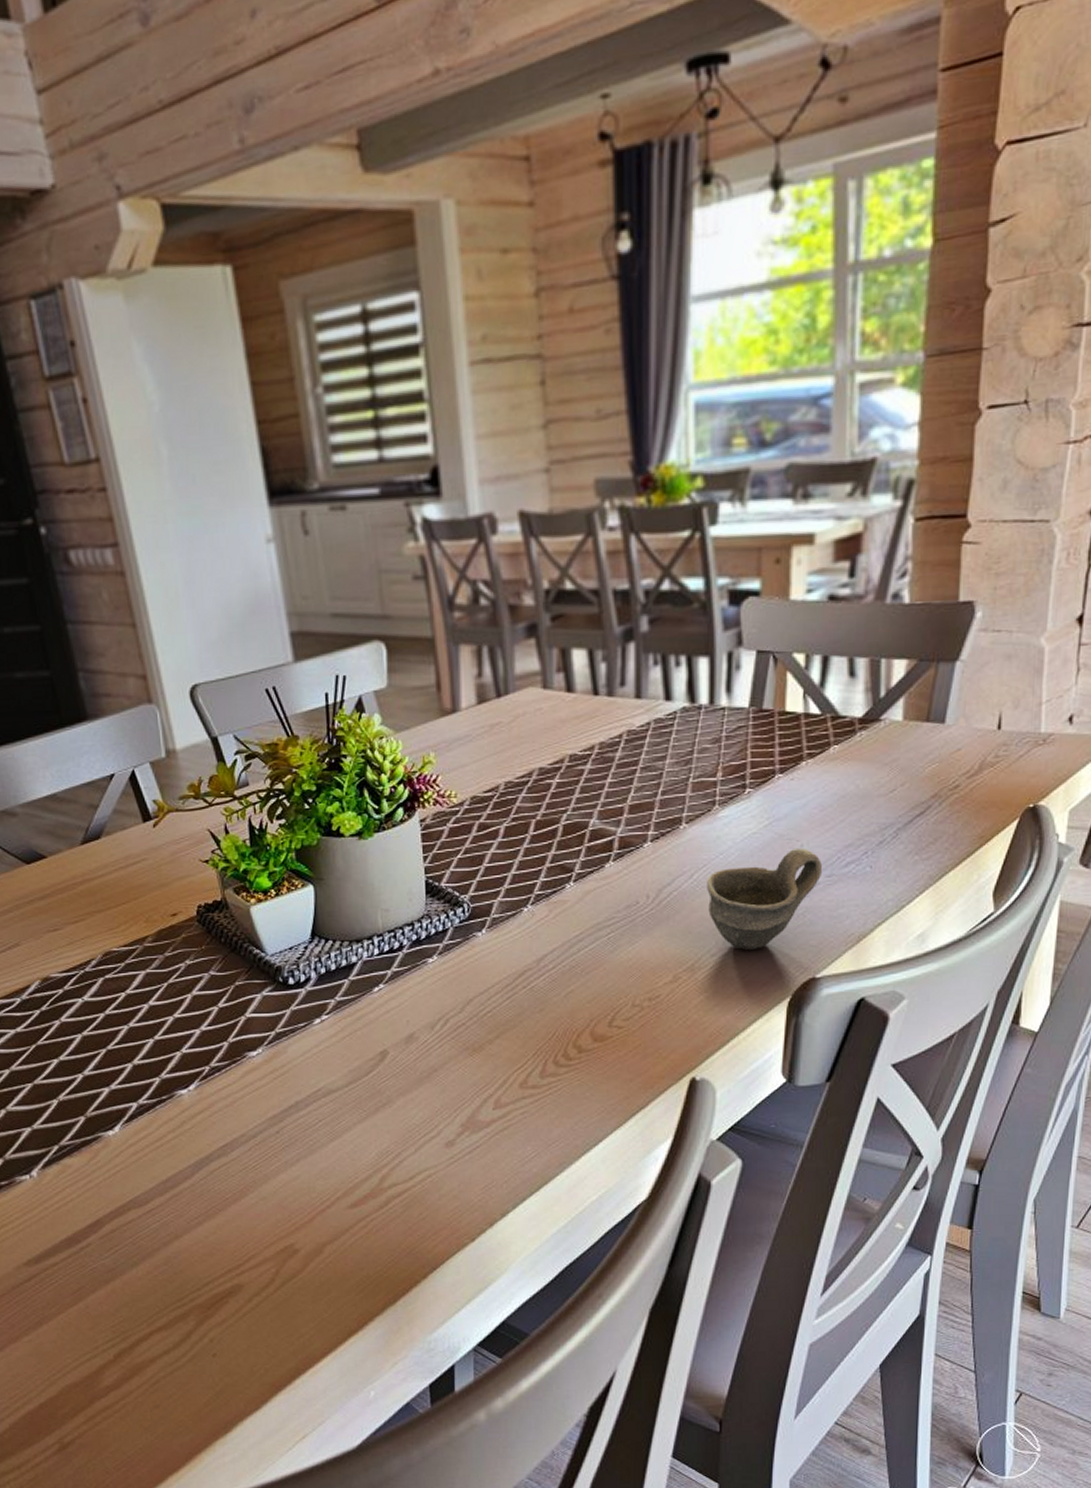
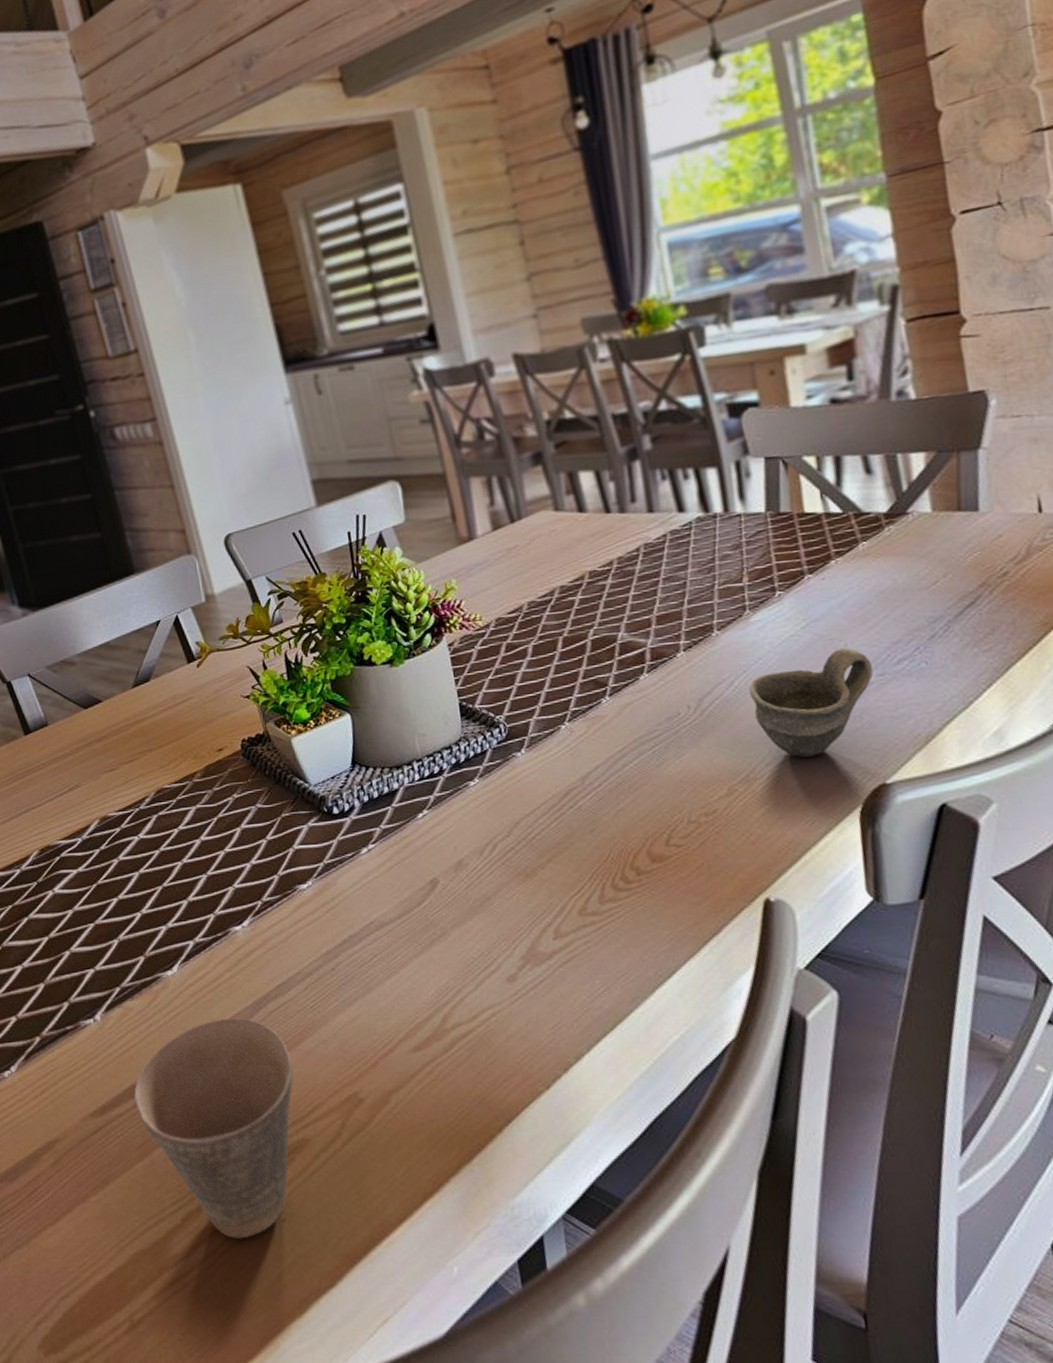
cup: none [69,1176,232,1372] -> present [133,1018,294,1239]

